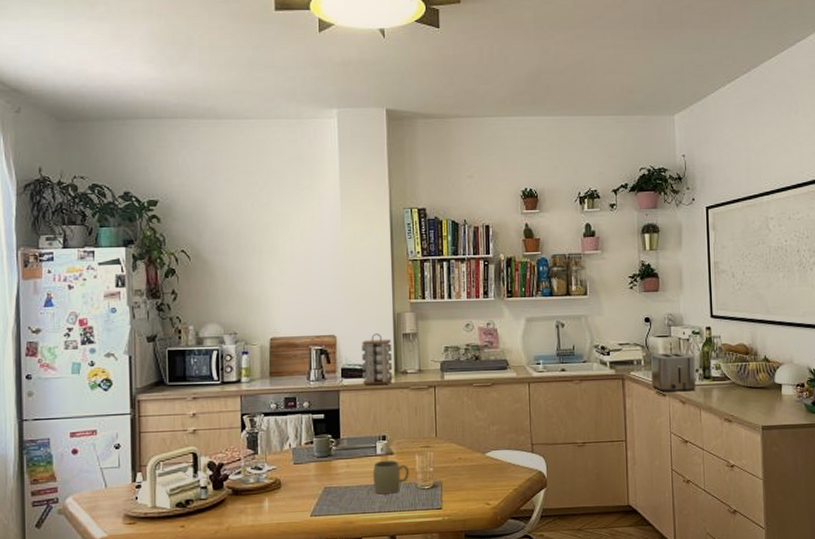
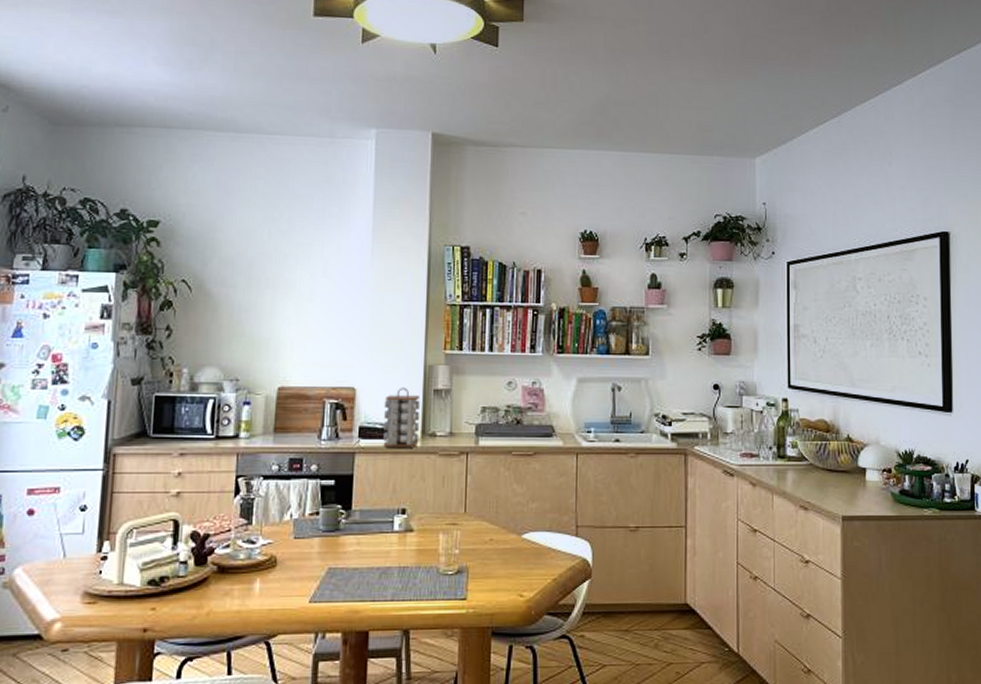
mug: present [373,460,409,495] -> none [387,538,431,579]
toaster: present [651,353,696,393] -> none [718,426,769,472]

